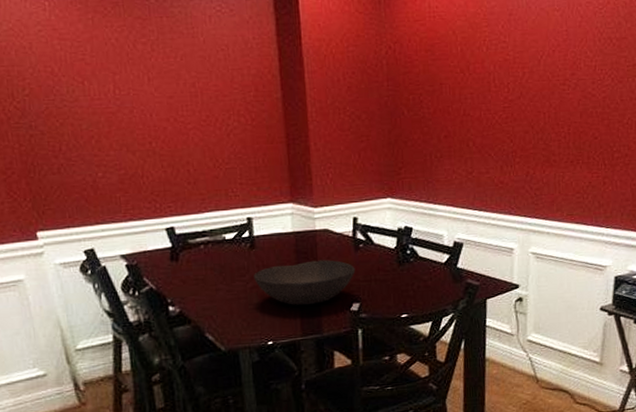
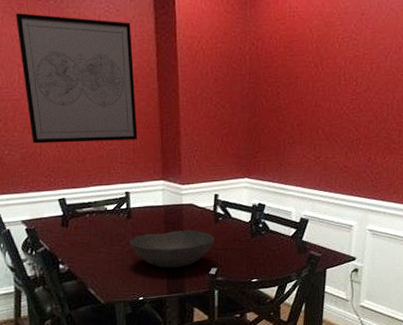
wall art: none [109,13,260,164] -> present [16,13,138,144]

